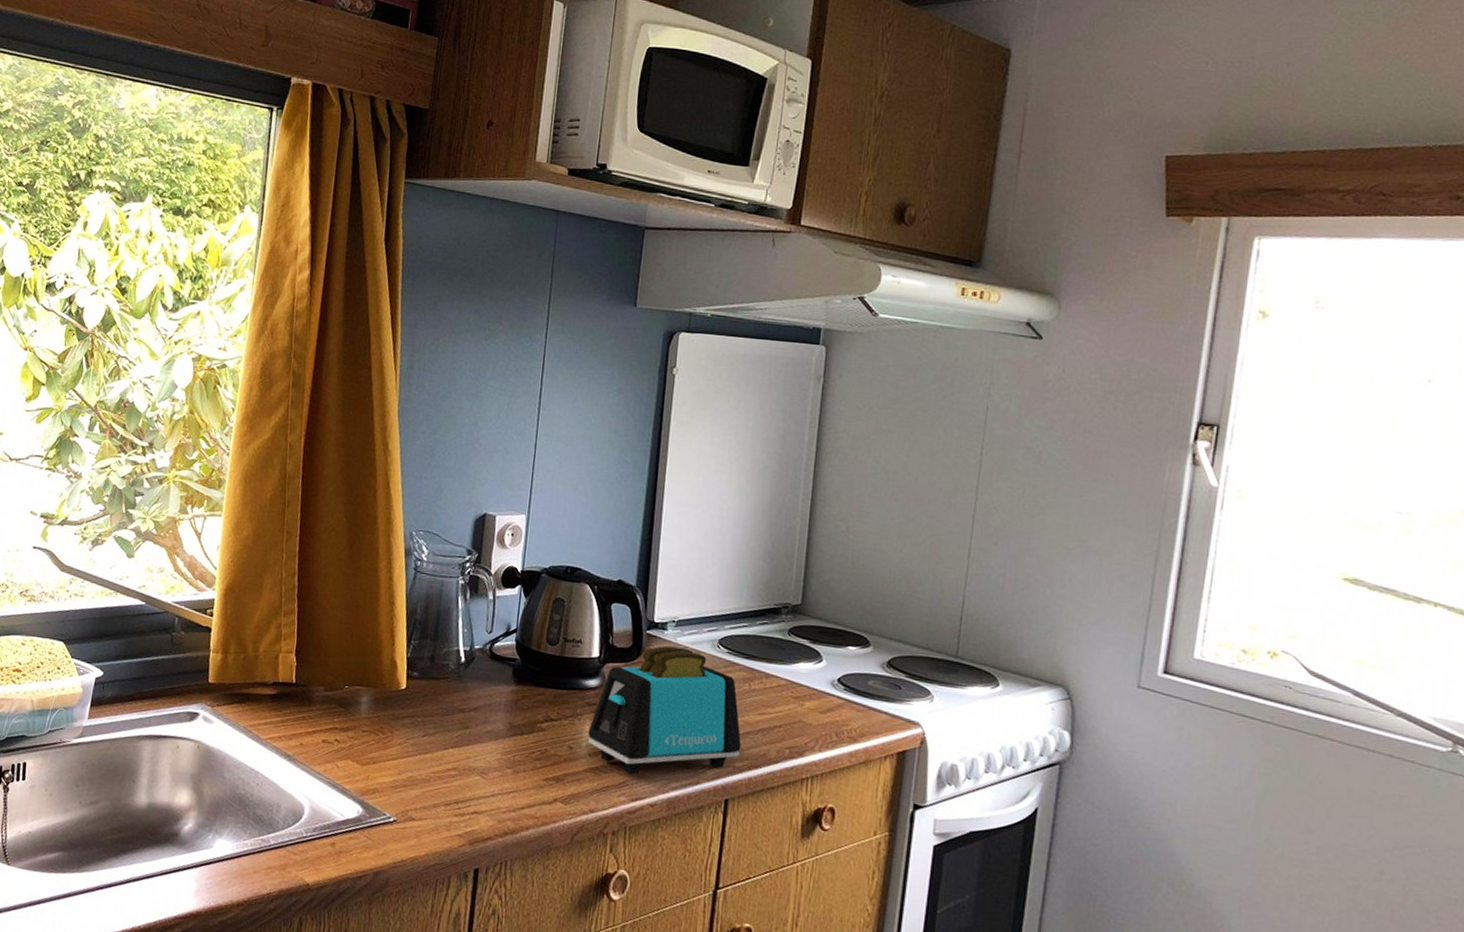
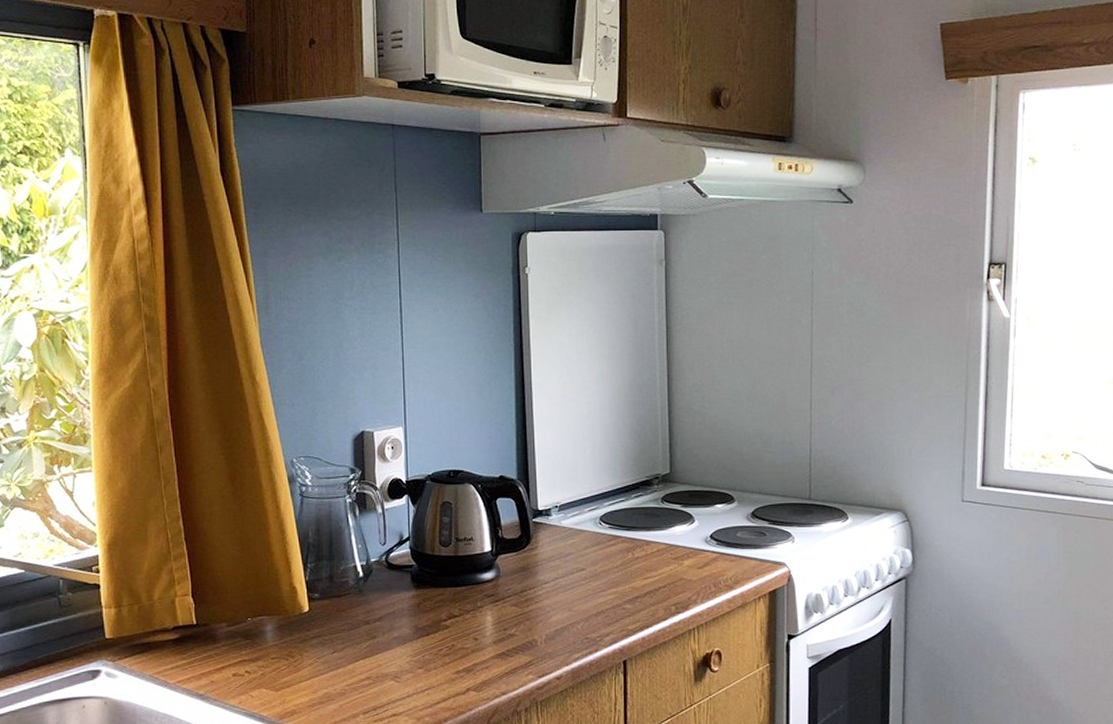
toaster: present [588,645,742,775] -> none [490,529,632,654]

